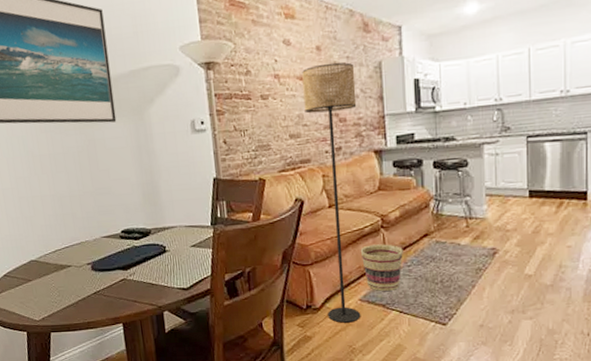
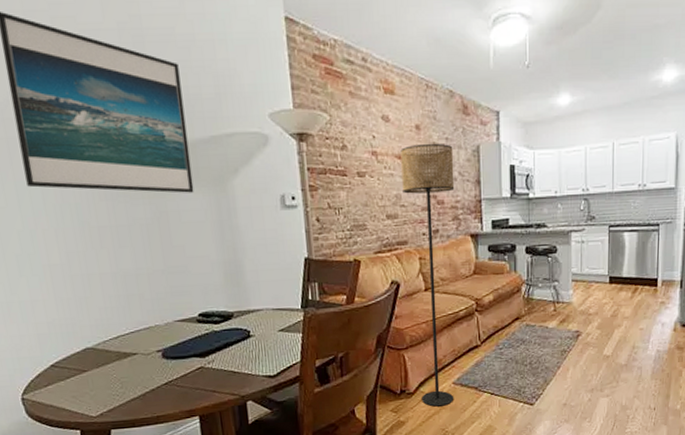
basket: present [360,244,403,291] -> none [455,327,496,374]

